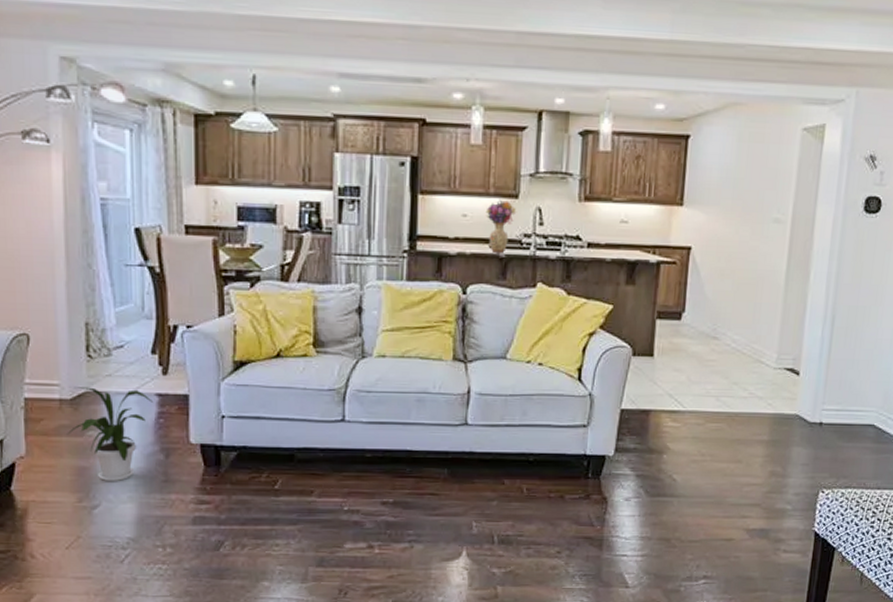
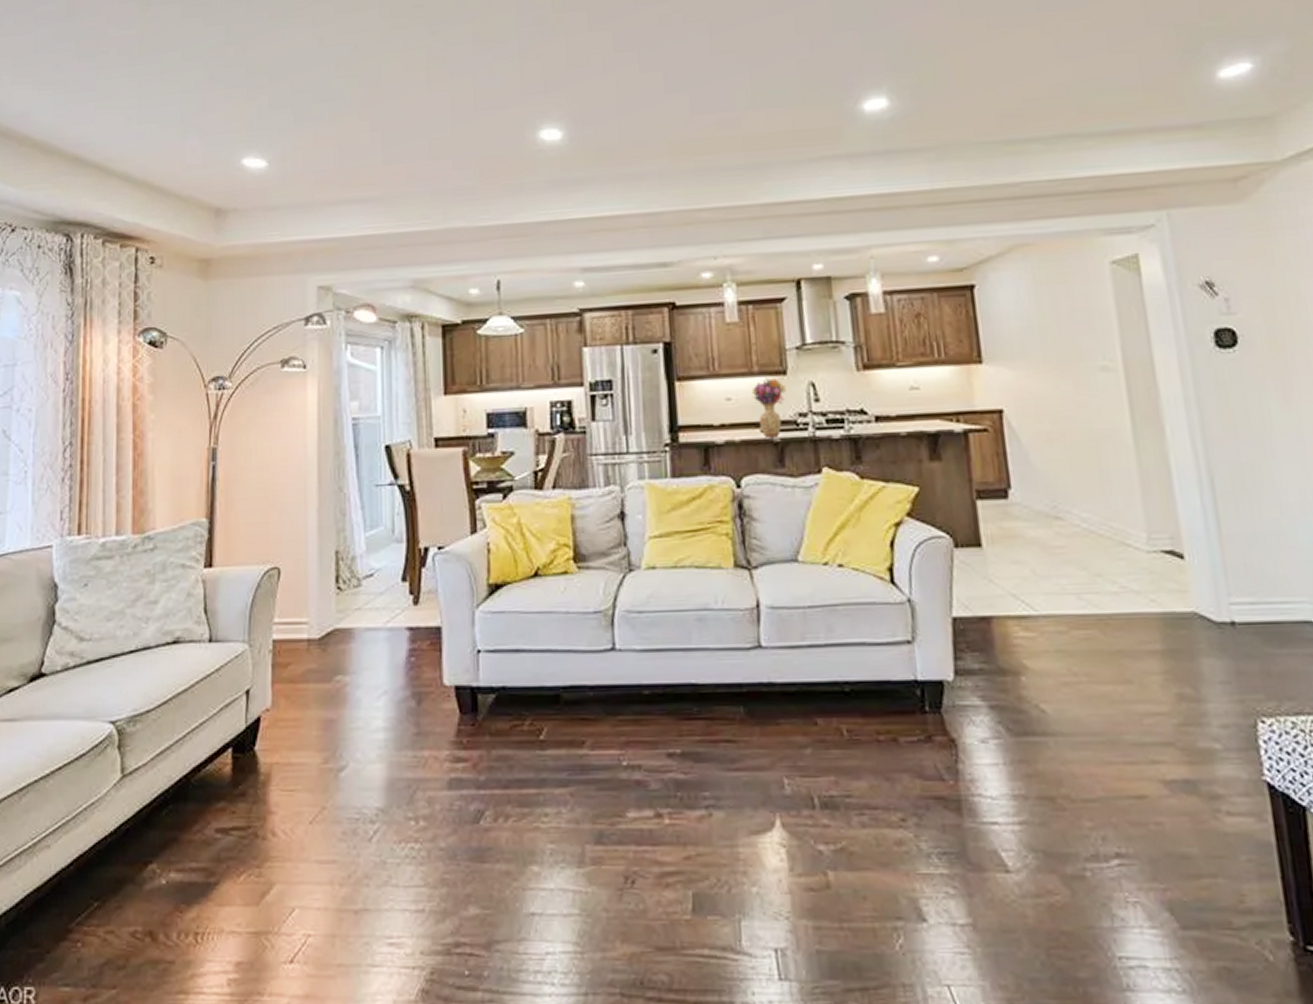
house plant: present [67,387,153,482] -> none [314,623,403,737]

